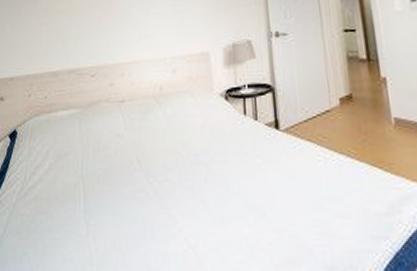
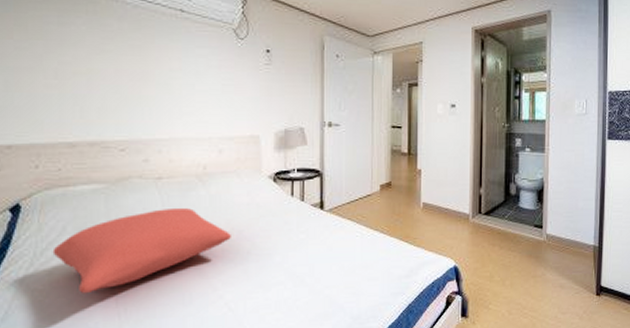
cushion: none [38,131,189,221] -> present [52,208,233,294]

